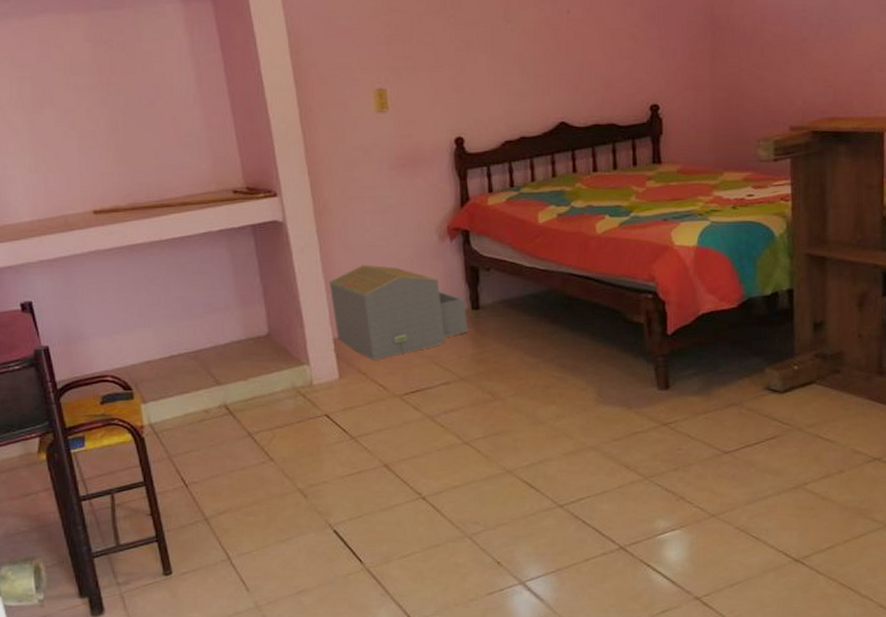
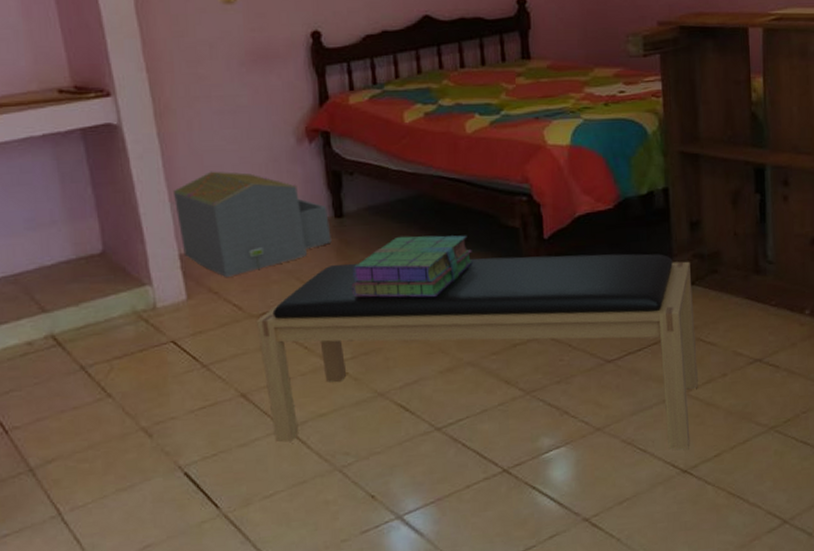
bench: none [400,350,815,540] -> present [257,253,698,450]
stack of books: none [485,328,599,385] -> present [351,235,474,297]

